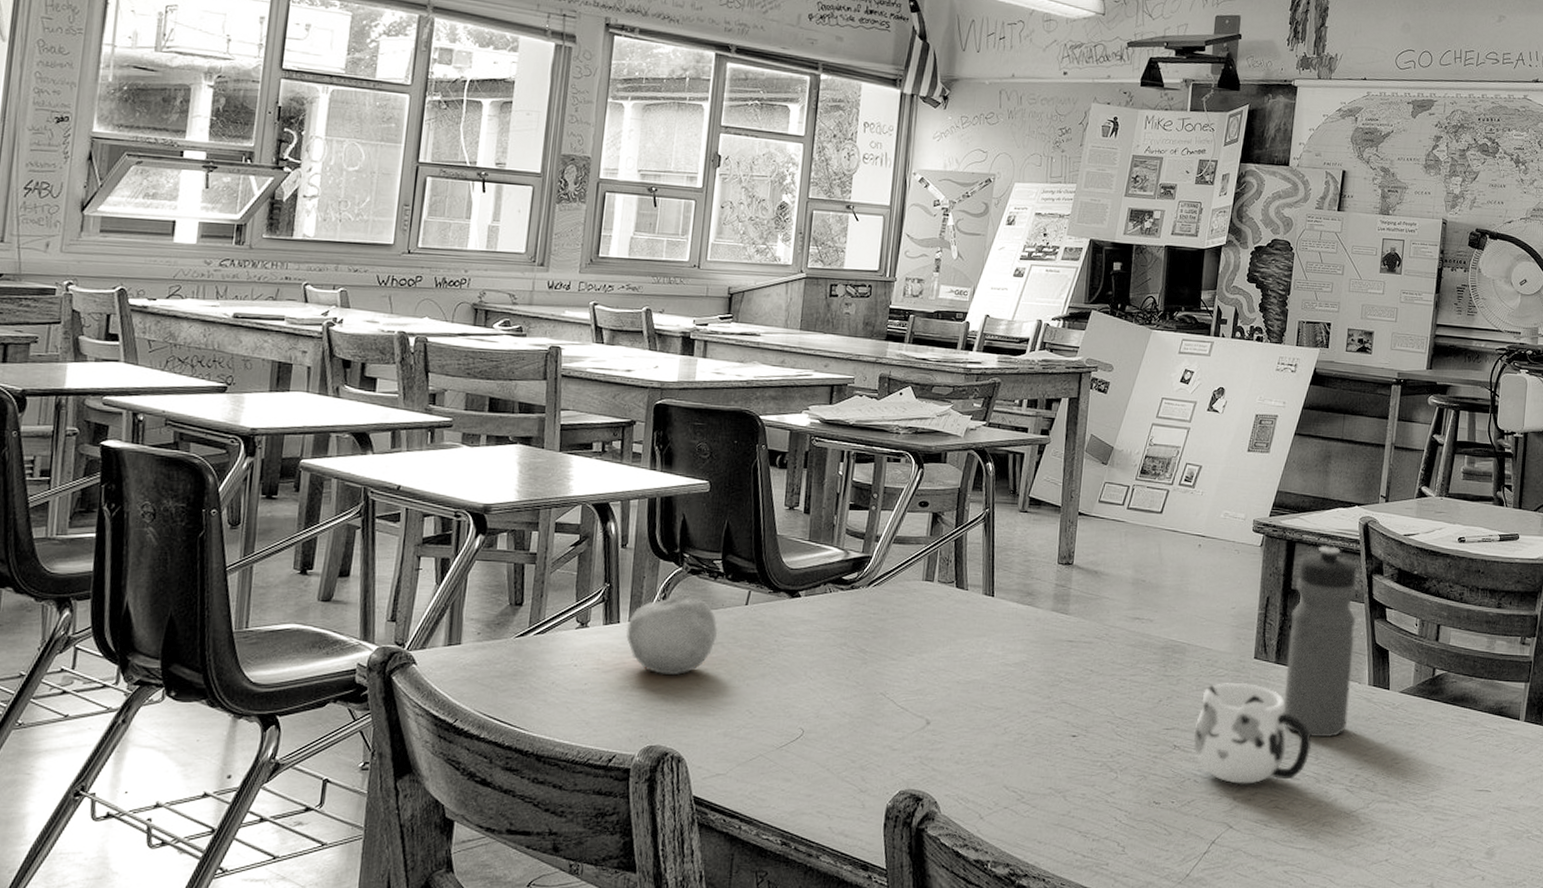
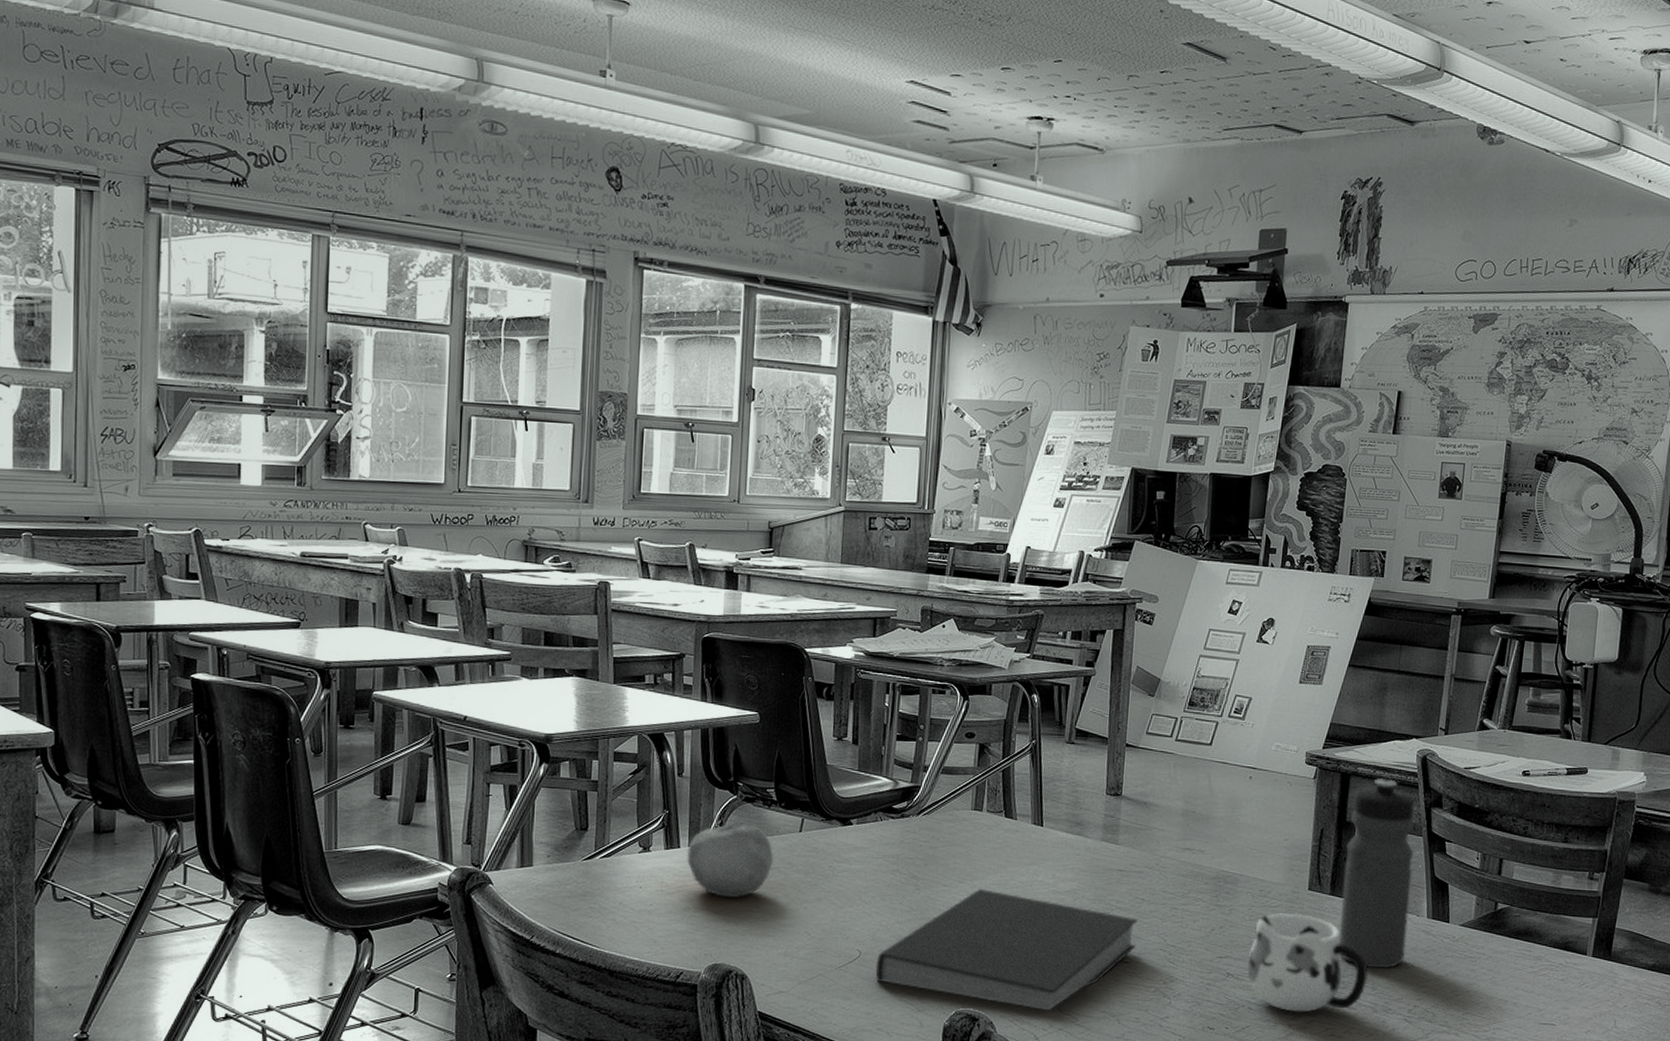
notebook: none [818,662,1086,789] -> present [875,889,1138,1011]

